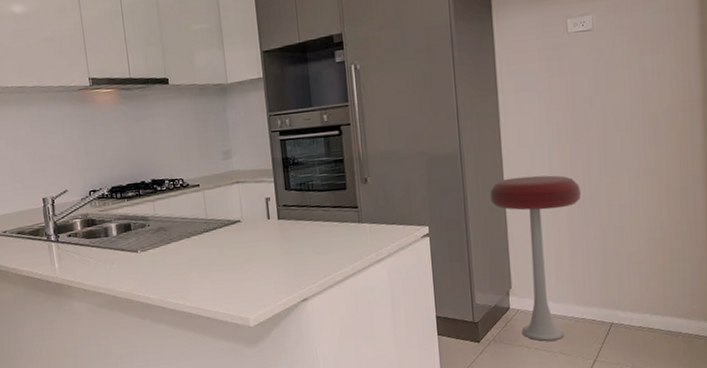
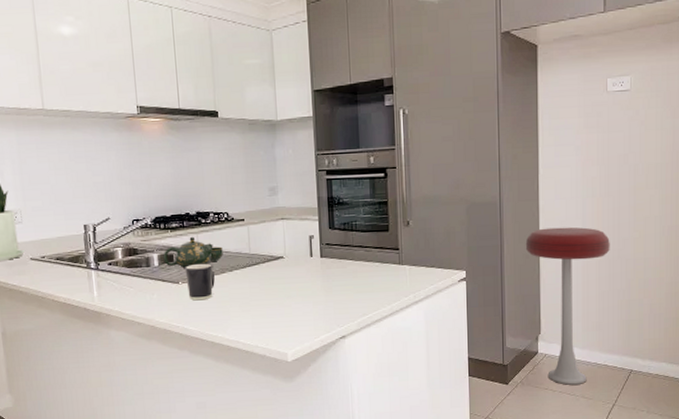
tea set: none [121,204,180,238] -> present [163,236,223,269]
mug: none [143,230,173,269] -> present [185,263,215,301]

